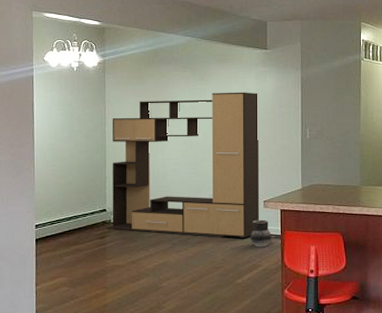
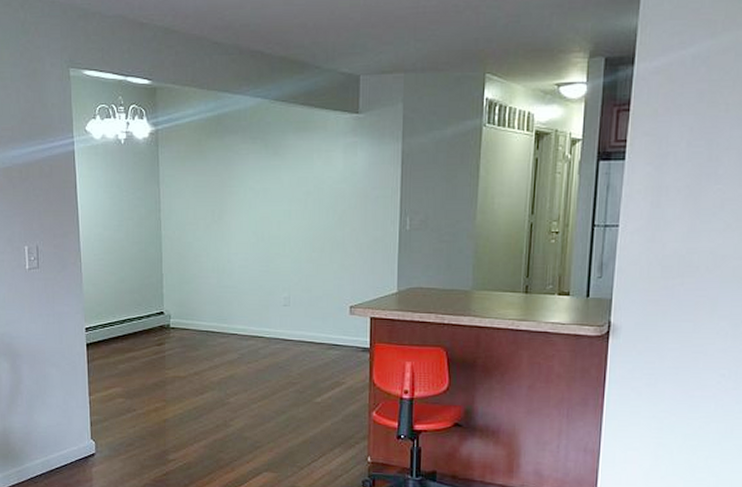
media console: present [106,92,260,238] -> none [164,169,346,350]
ceramic jug: present [250,219,272,248] -> none [332,328,359,362]

